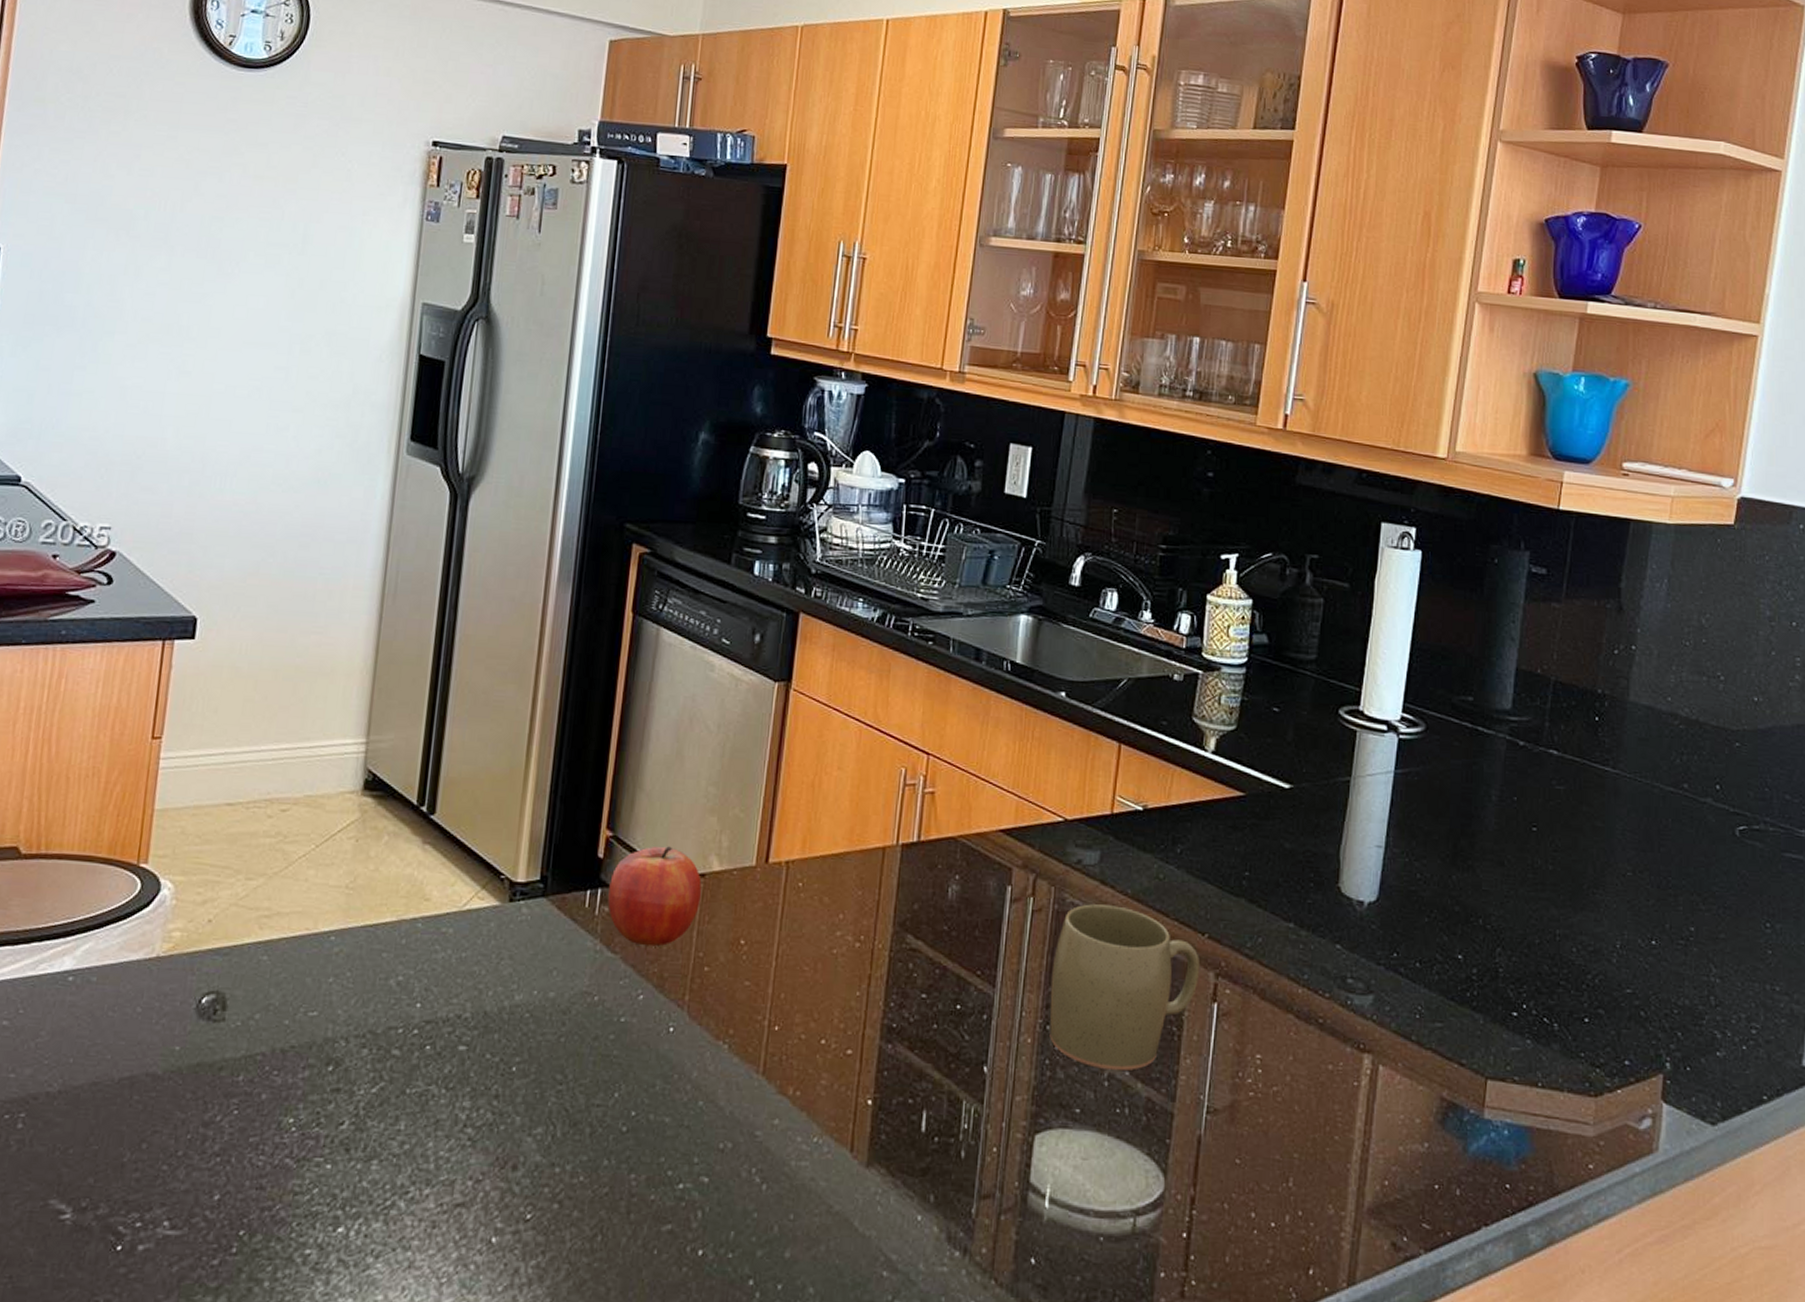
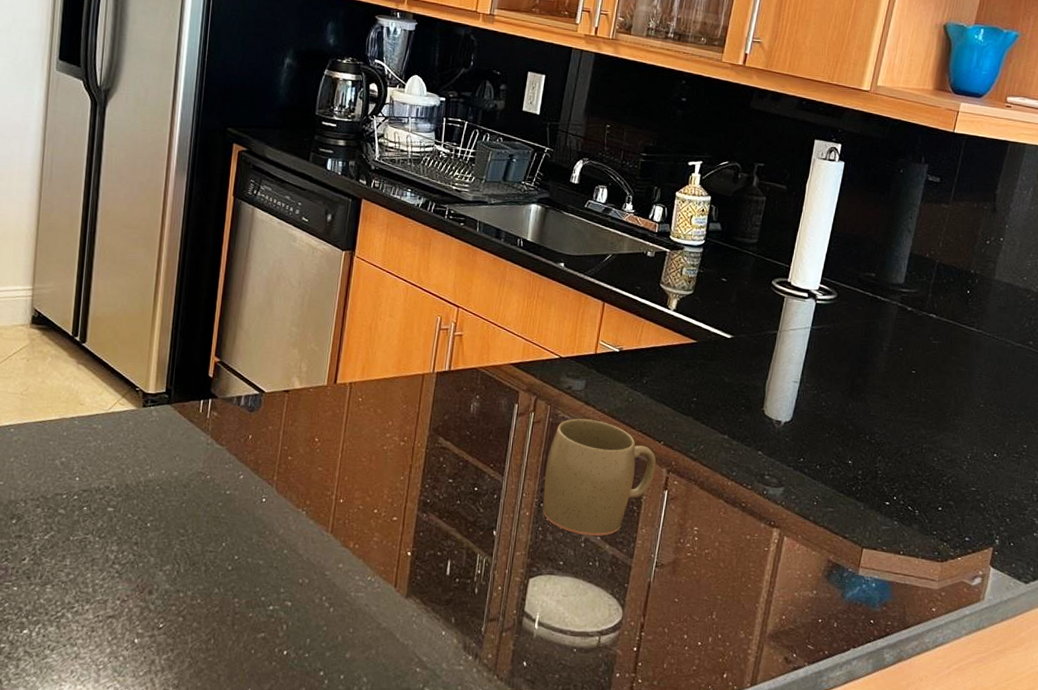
fruit: present [608,846,702,947] -> none [216,369,287,442]

